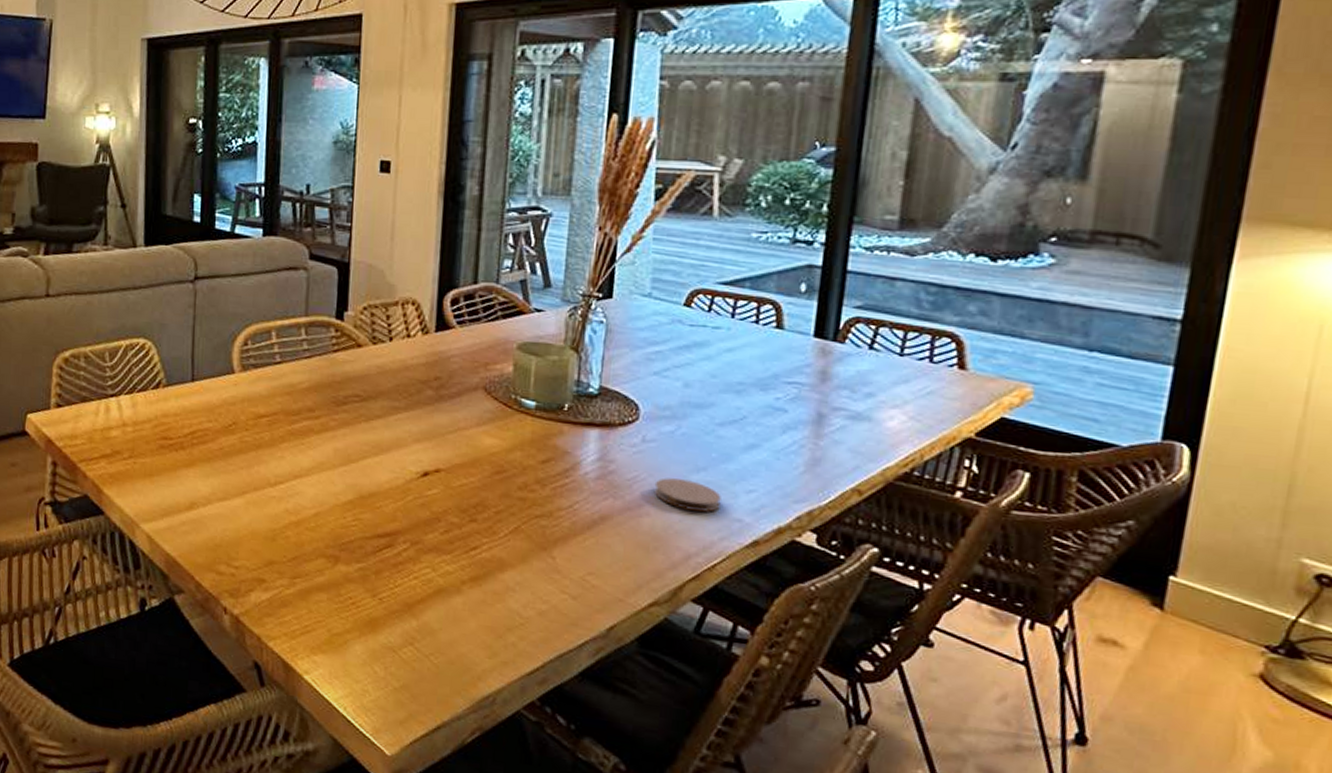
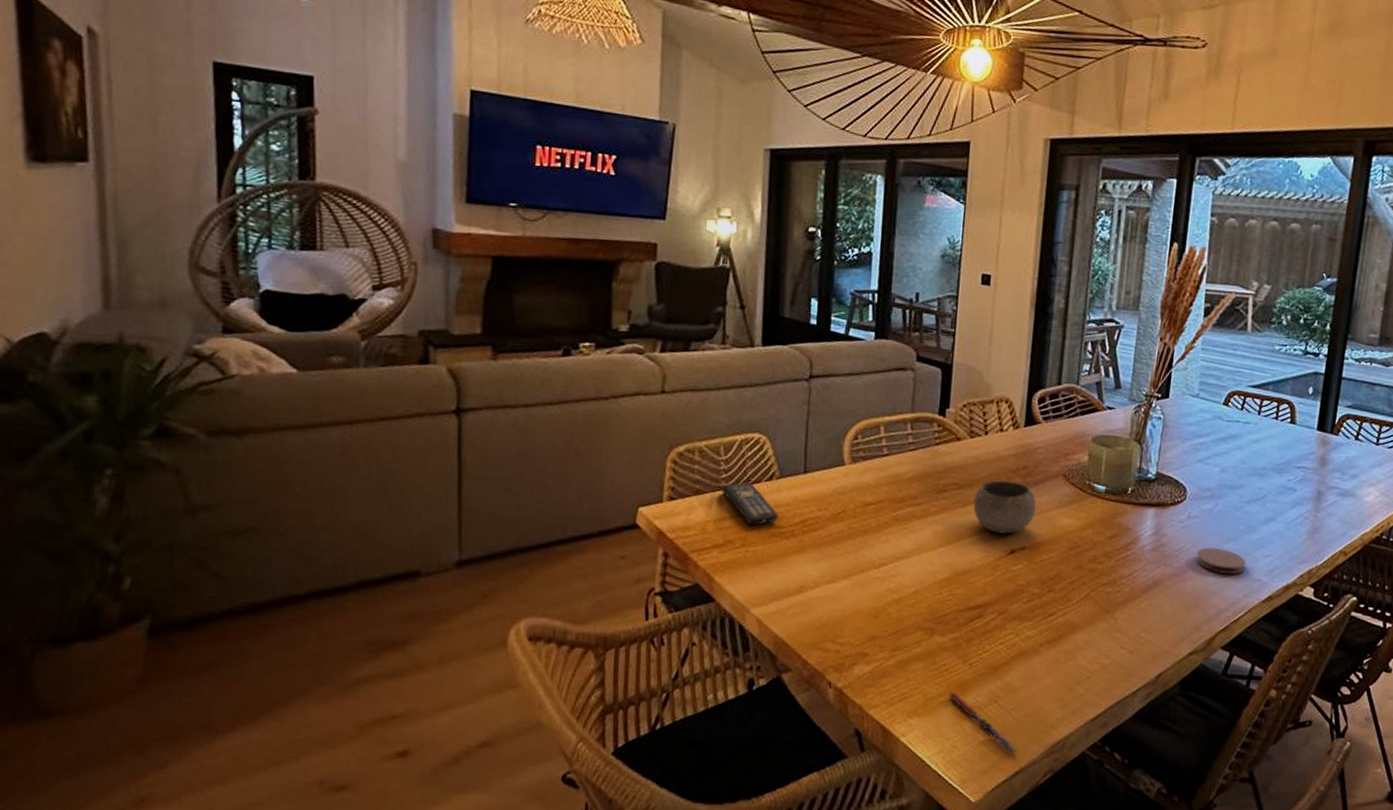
remote control: none [107,389,167,436] -> present [721,481,779,526]
pen: none [356,629,440,705] -> present [948,692,1018,754]
bowl: none [378,392,452,454] -> present [973,480,1036,534]

